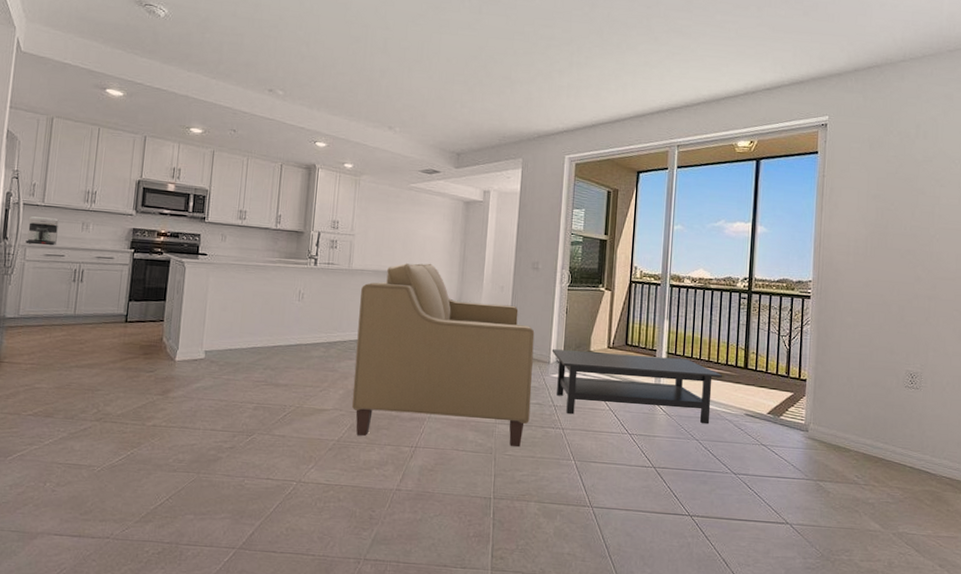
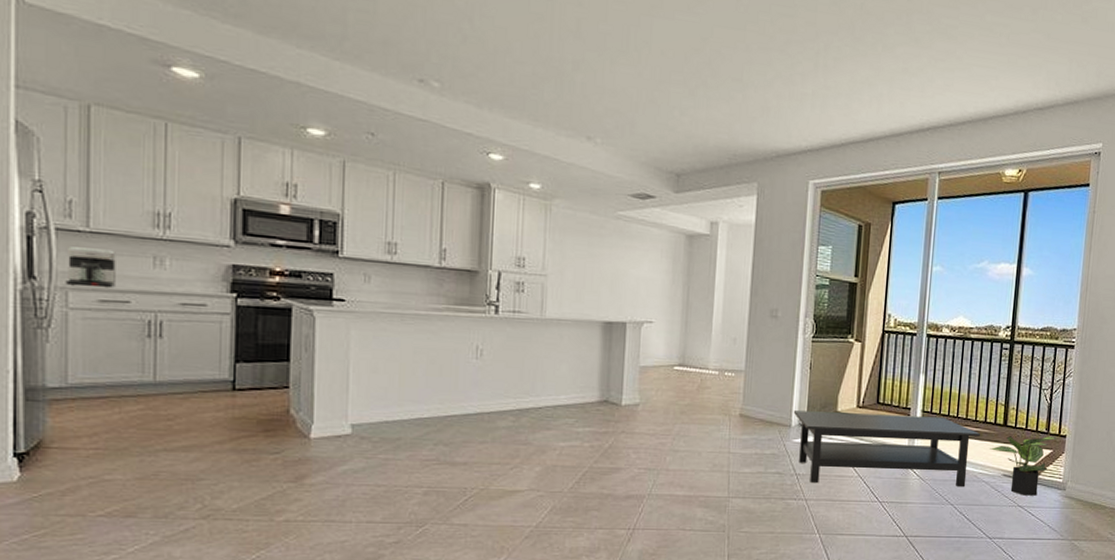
sofa: present [351,262,535,446] -> none [551,310,774,522]
potted plant: none [732,378,796,436] -> present [990,436,1056,496]

